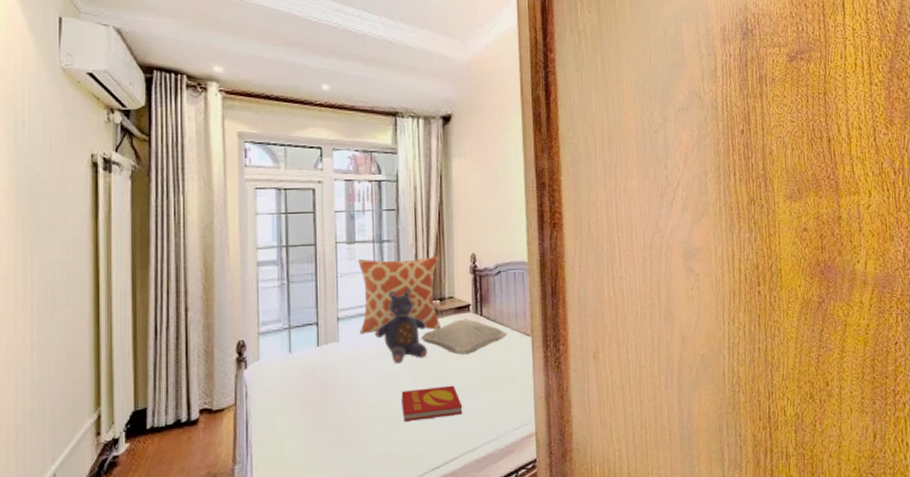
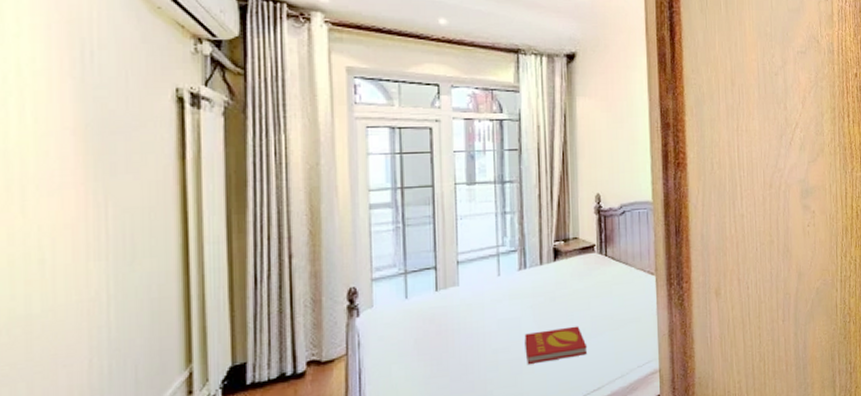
pillow: present [357,255,441,334] -> none [478,196,565,277]
teddy bear: present [375,289,427,364] -> none [497,230,551,307]
cushion: present [421,319,508,355] -> none [545,259,632,295]

